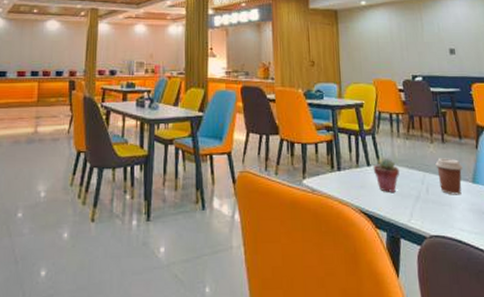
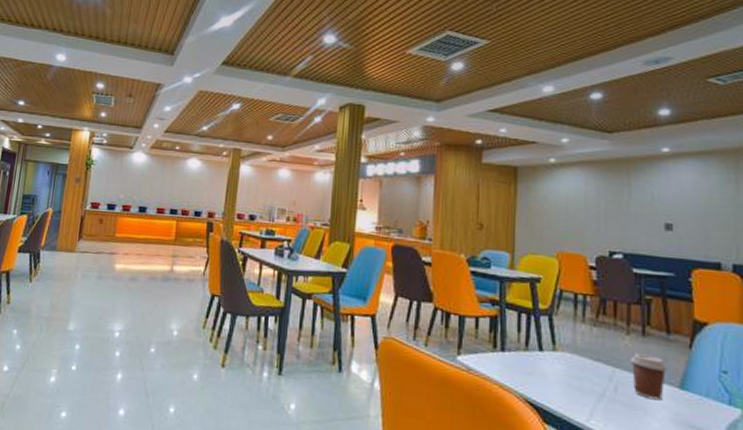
potted succulent: present [373,159,399,192] -> none [546,345,580,385]

